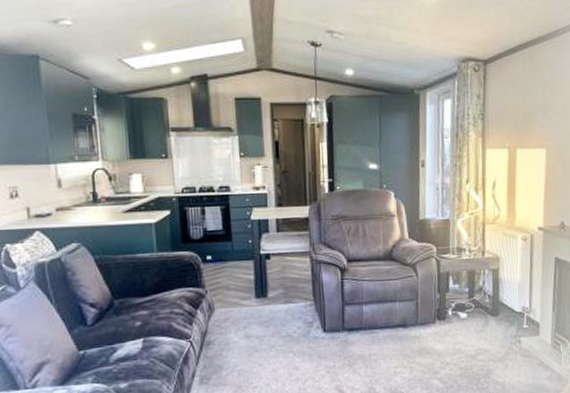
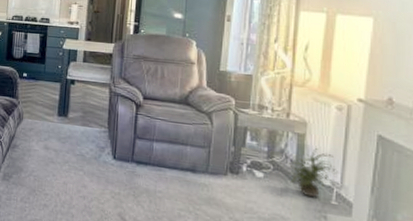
potted plant: none [489,280,527,327] -> present [290,148,338,198]

